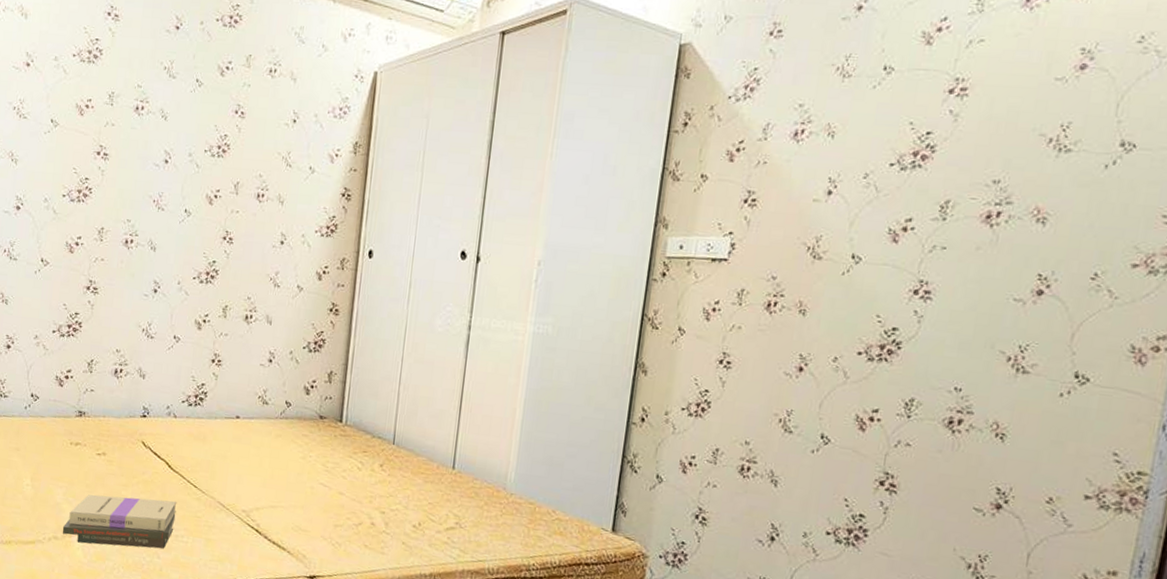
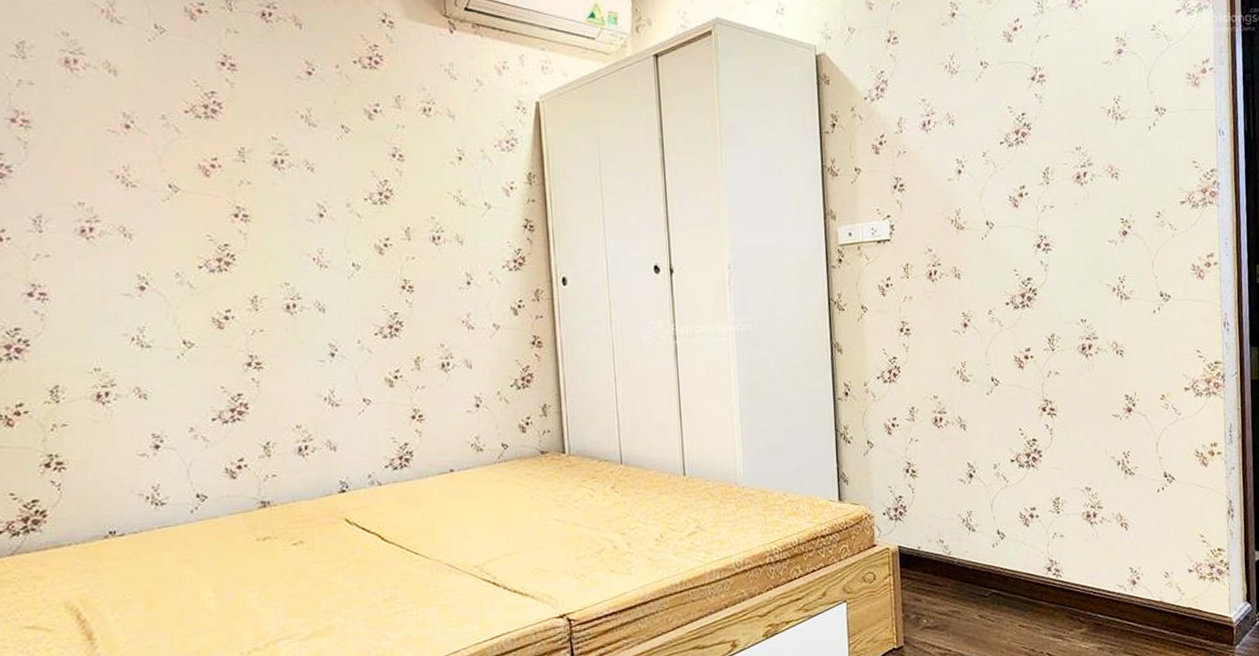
books: present [62,494,177,549] -> none [263,574,400,647]

